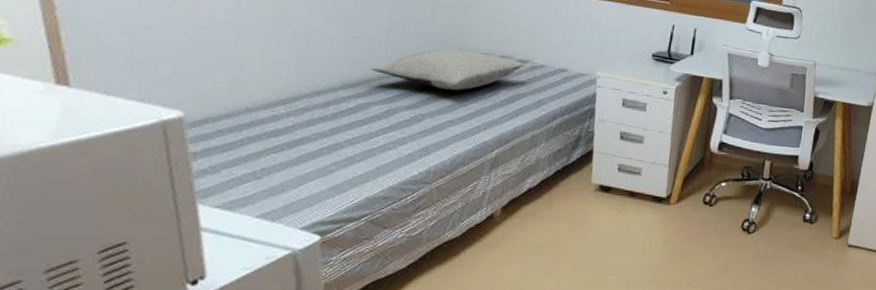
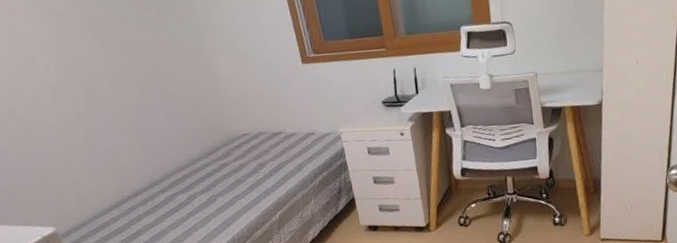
pillow: present [370,49,524,91] -> none [165,133,279,171]

